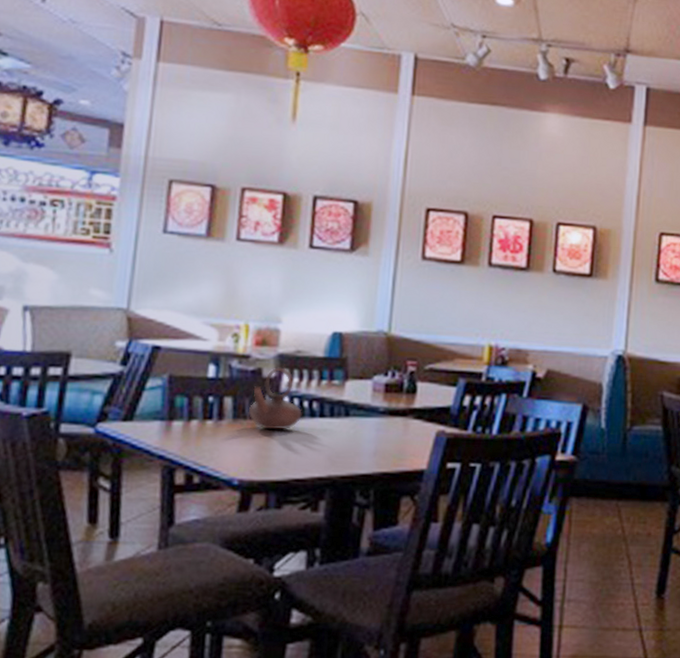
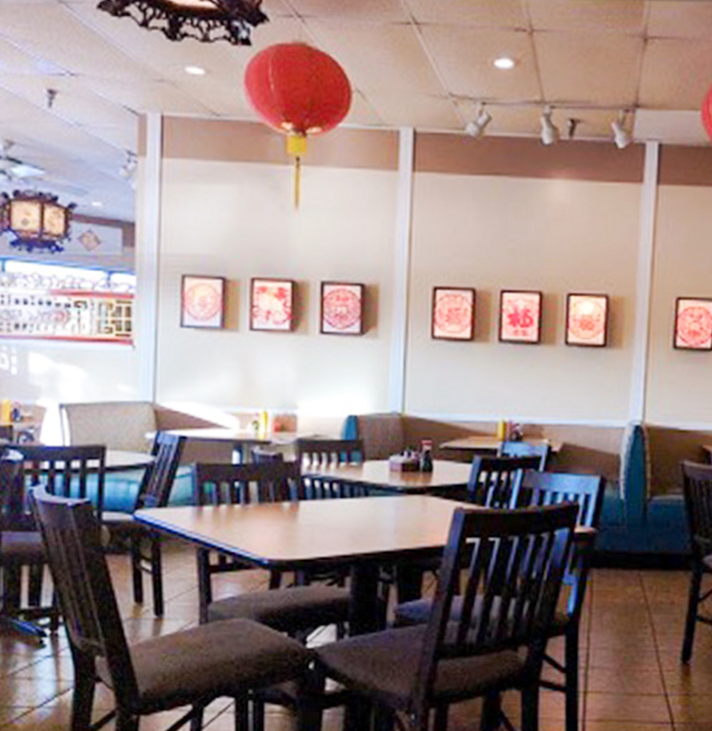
teapot: present [248,367,302,430] -> none [272,451,323,511]

